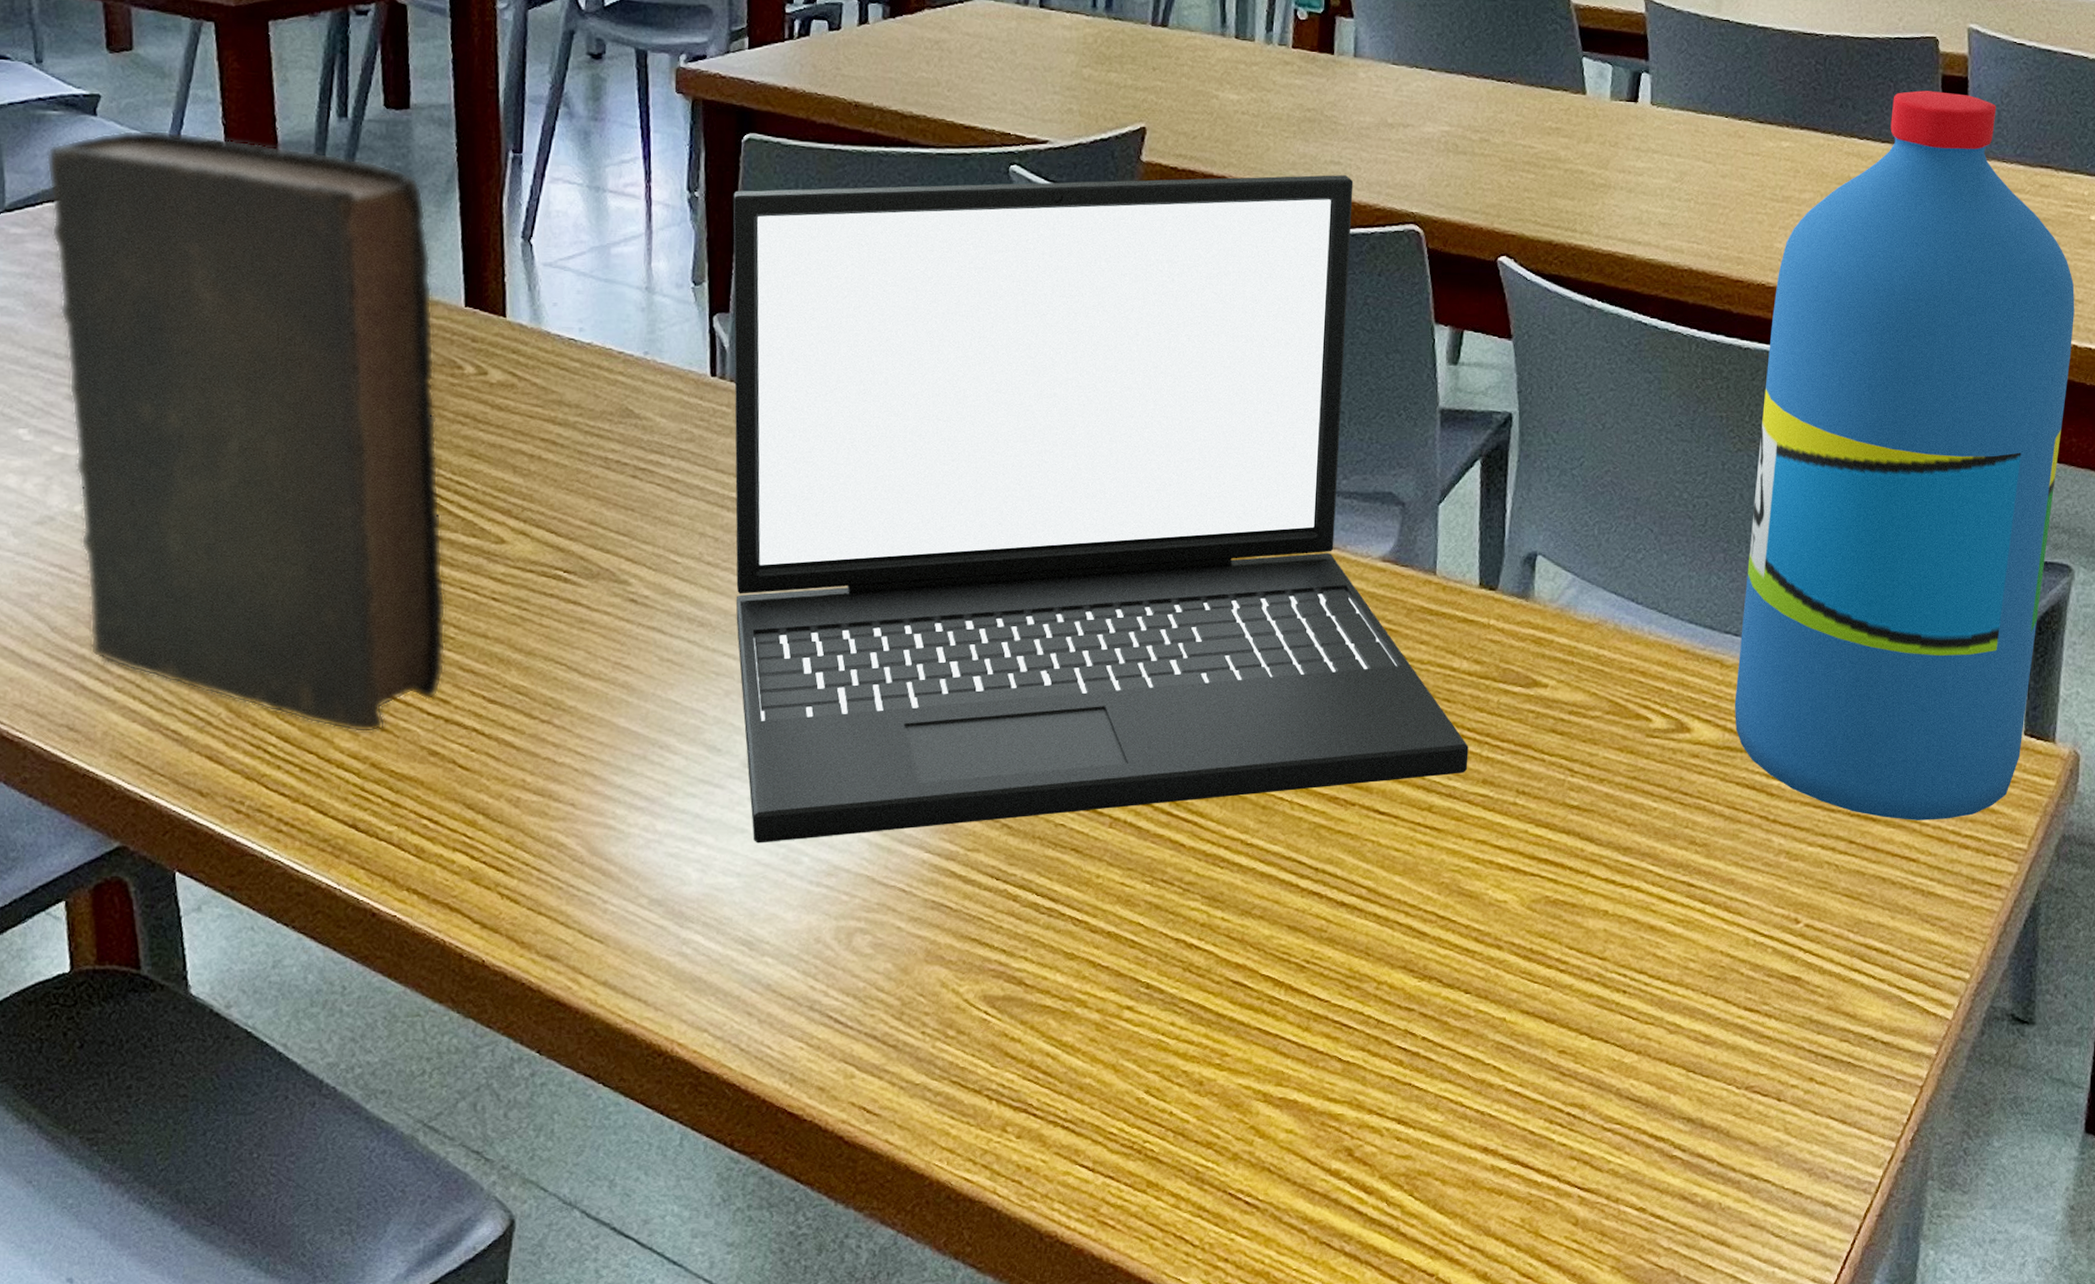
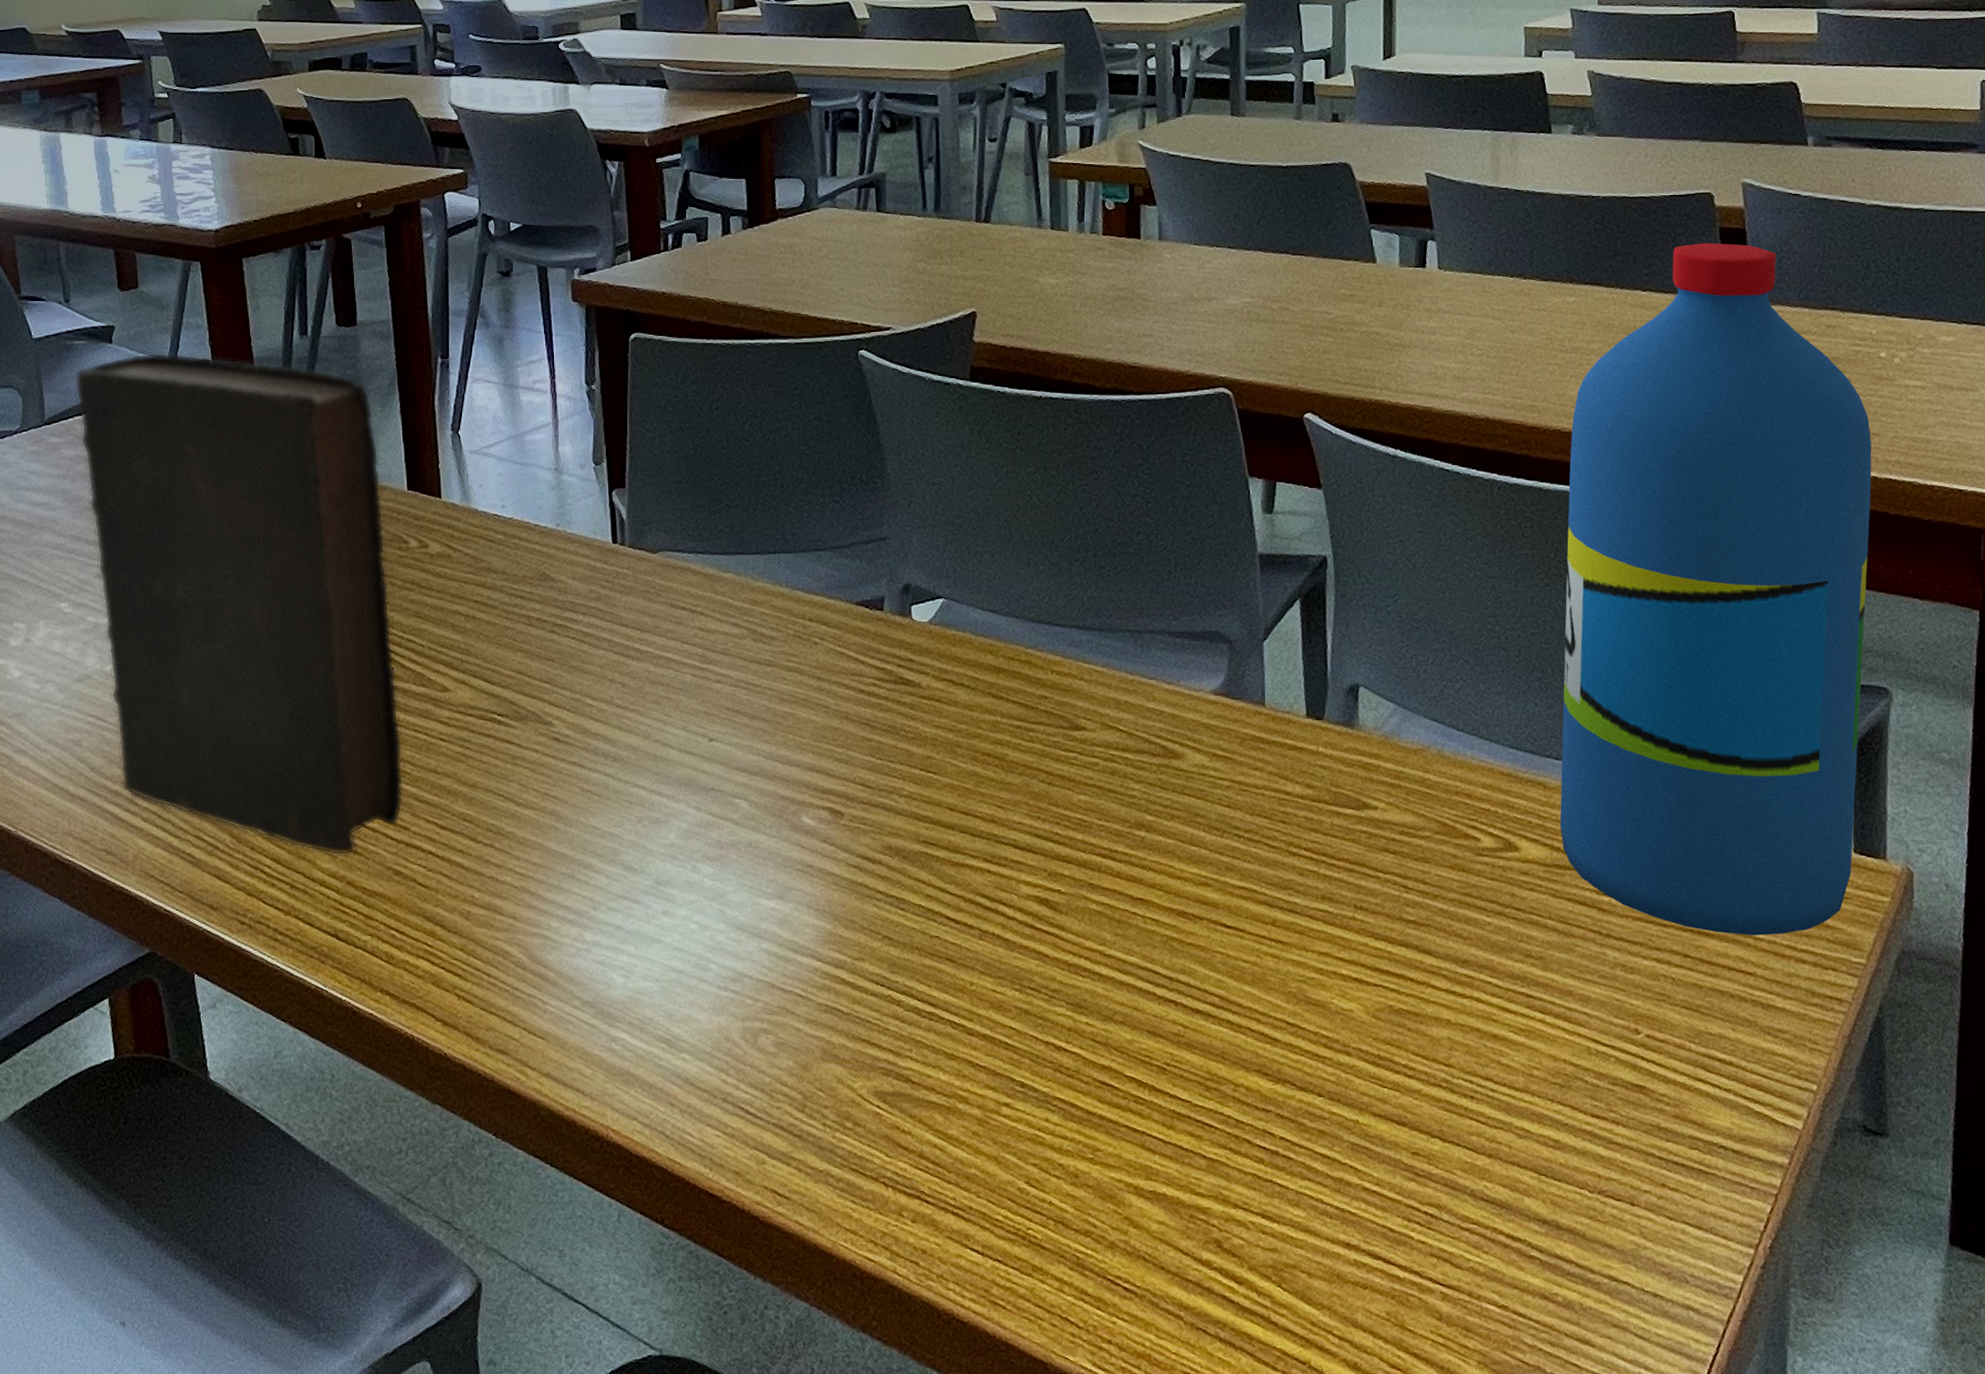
laptop: present [733,175,1469,844] -> none [624,346,1307,952]

